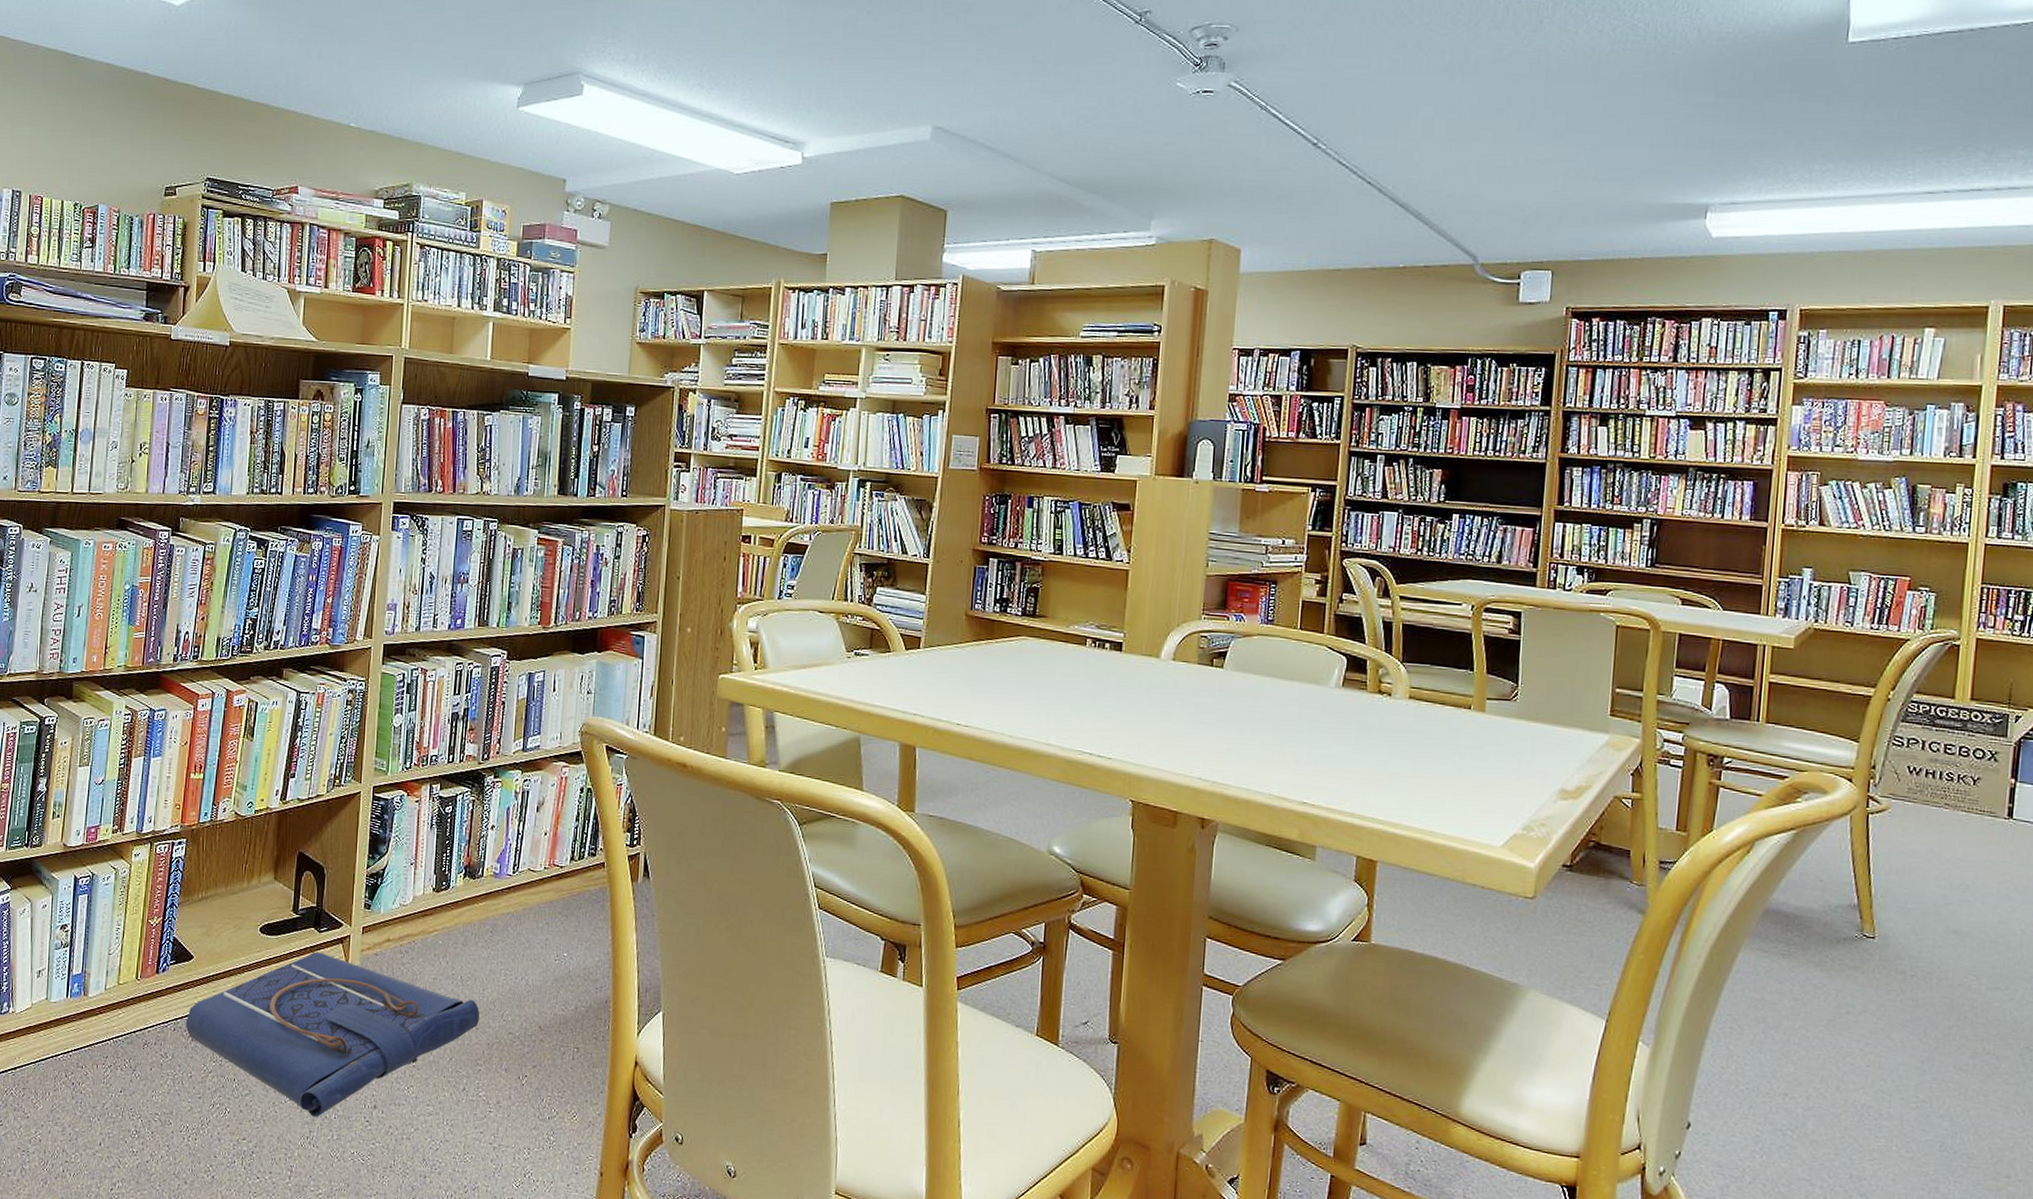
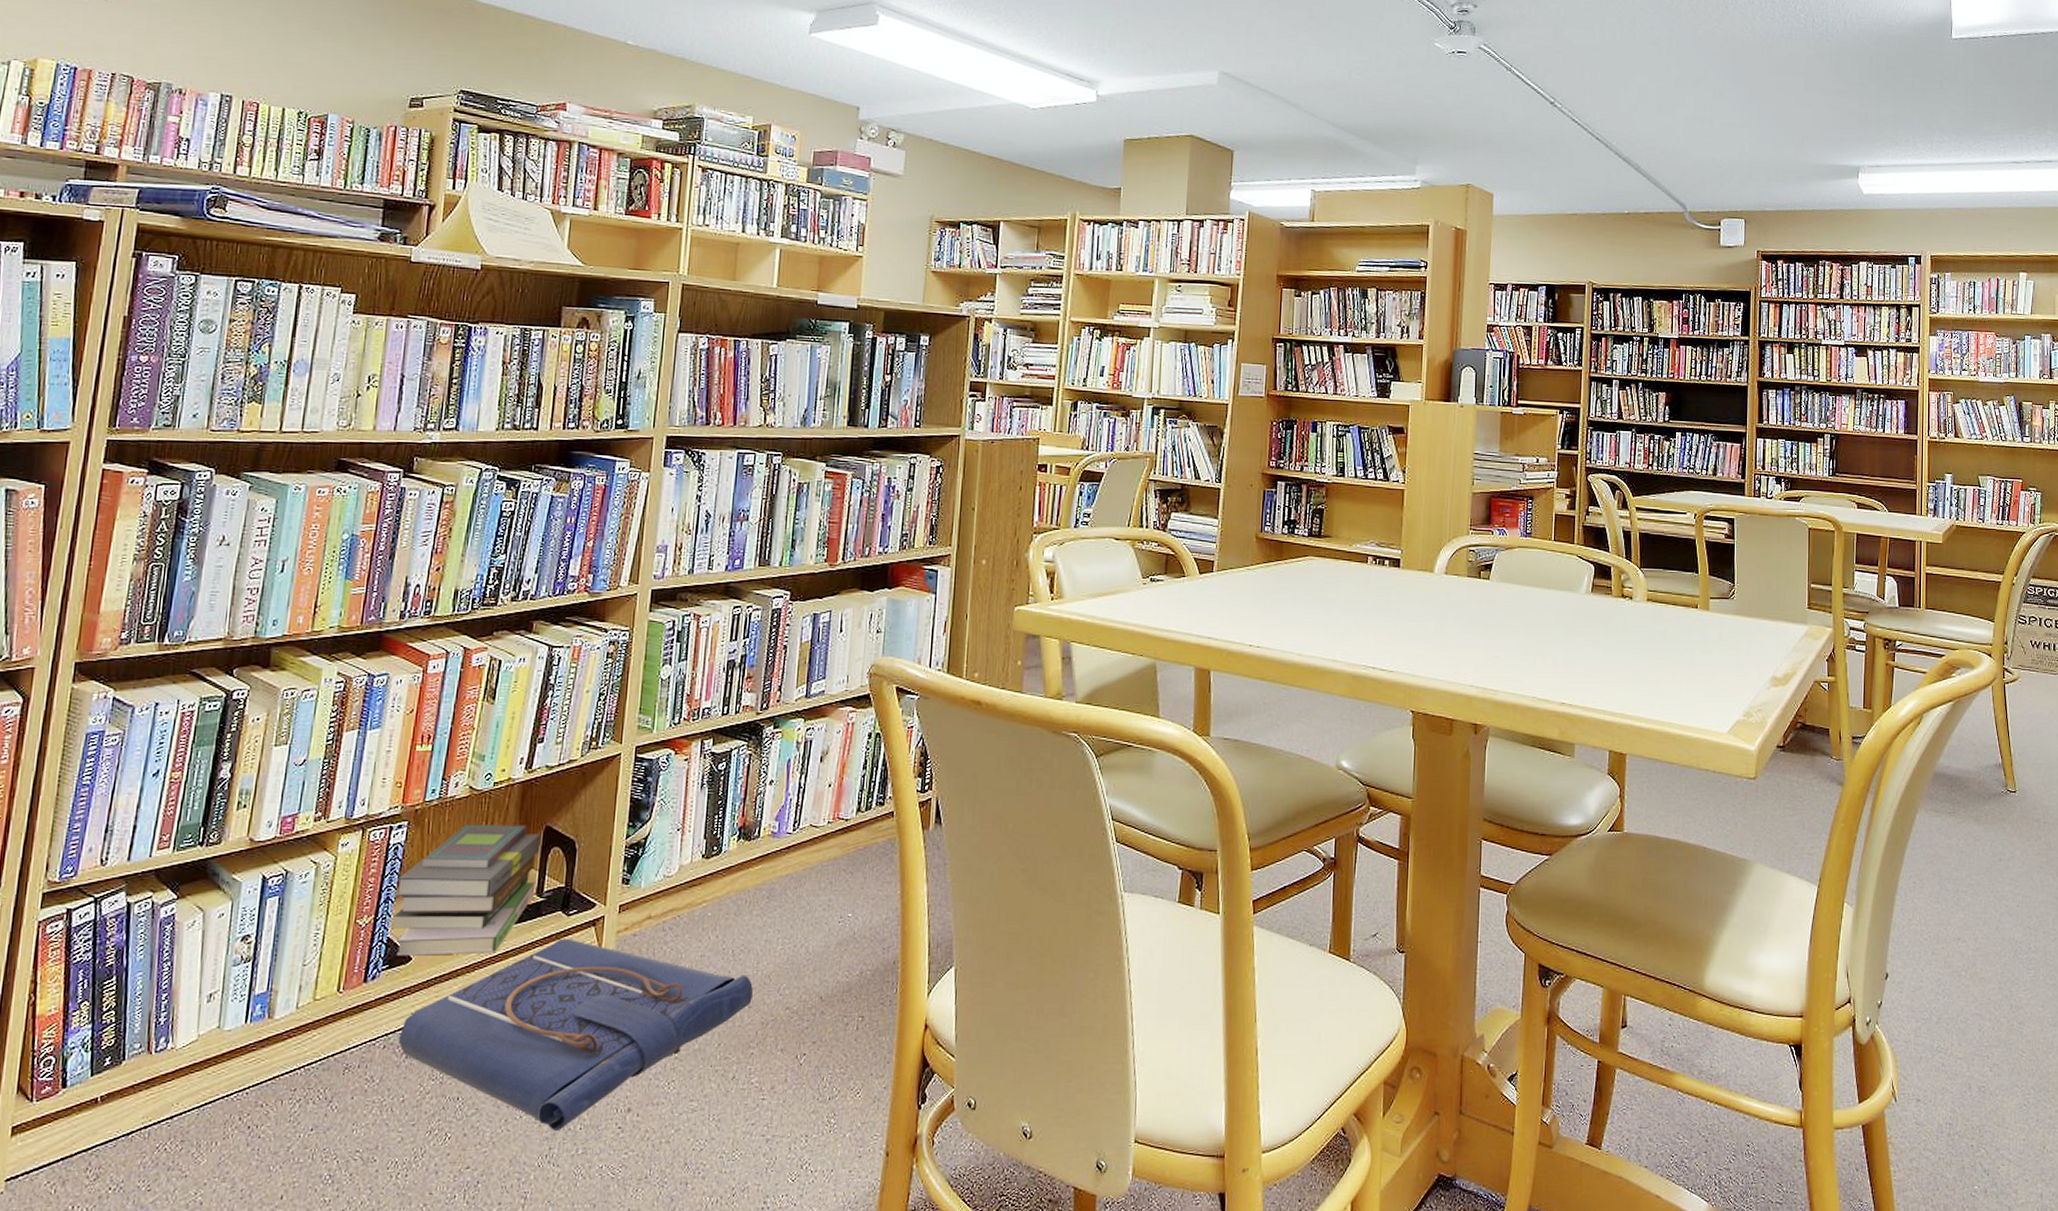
books: none [177,845,295,958] -> present [392,825,541,956]

